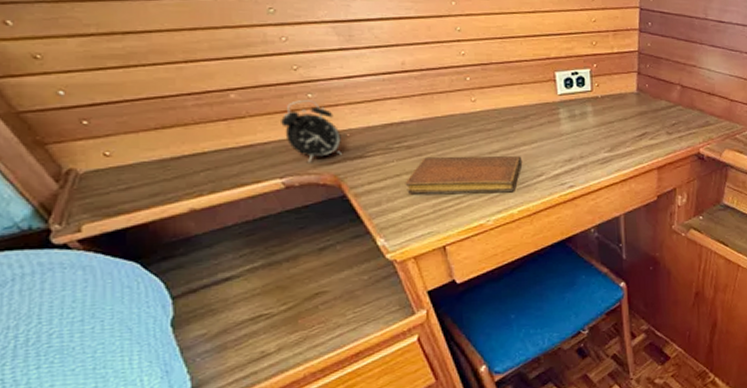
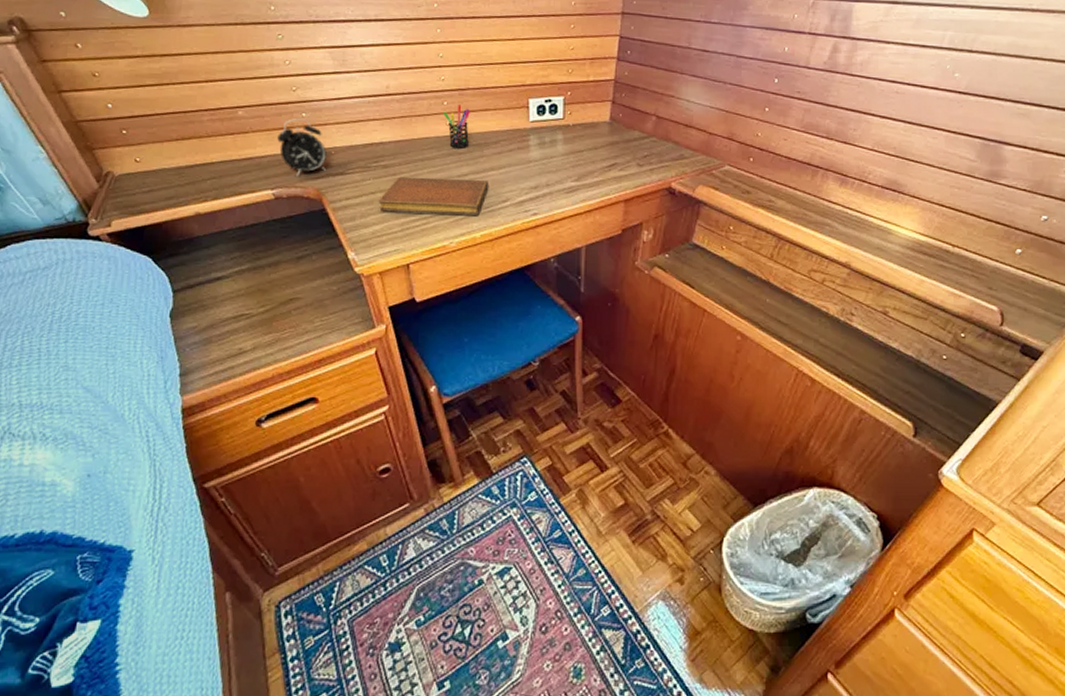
pen holder: none [467,80,497,125] -> present [443,105,470,148]

